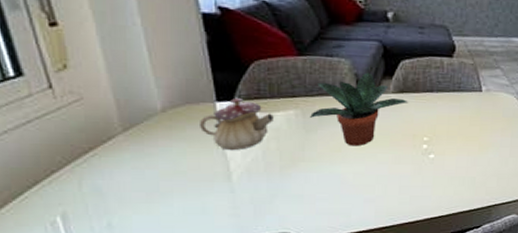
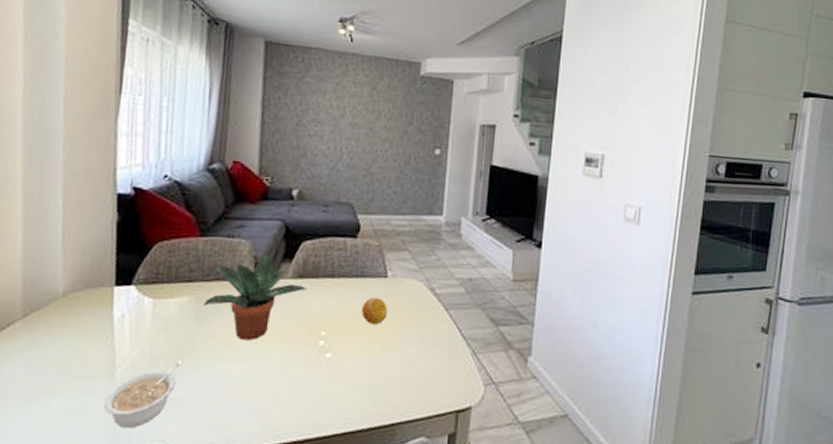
teapot: present [200,97,274,151] -> none [94,281,168,342]
legume: none [224,165,297,220] -> present [103,361,183,429]
fruit: none [460,108,483,131] -> present [361,297,388,326]

